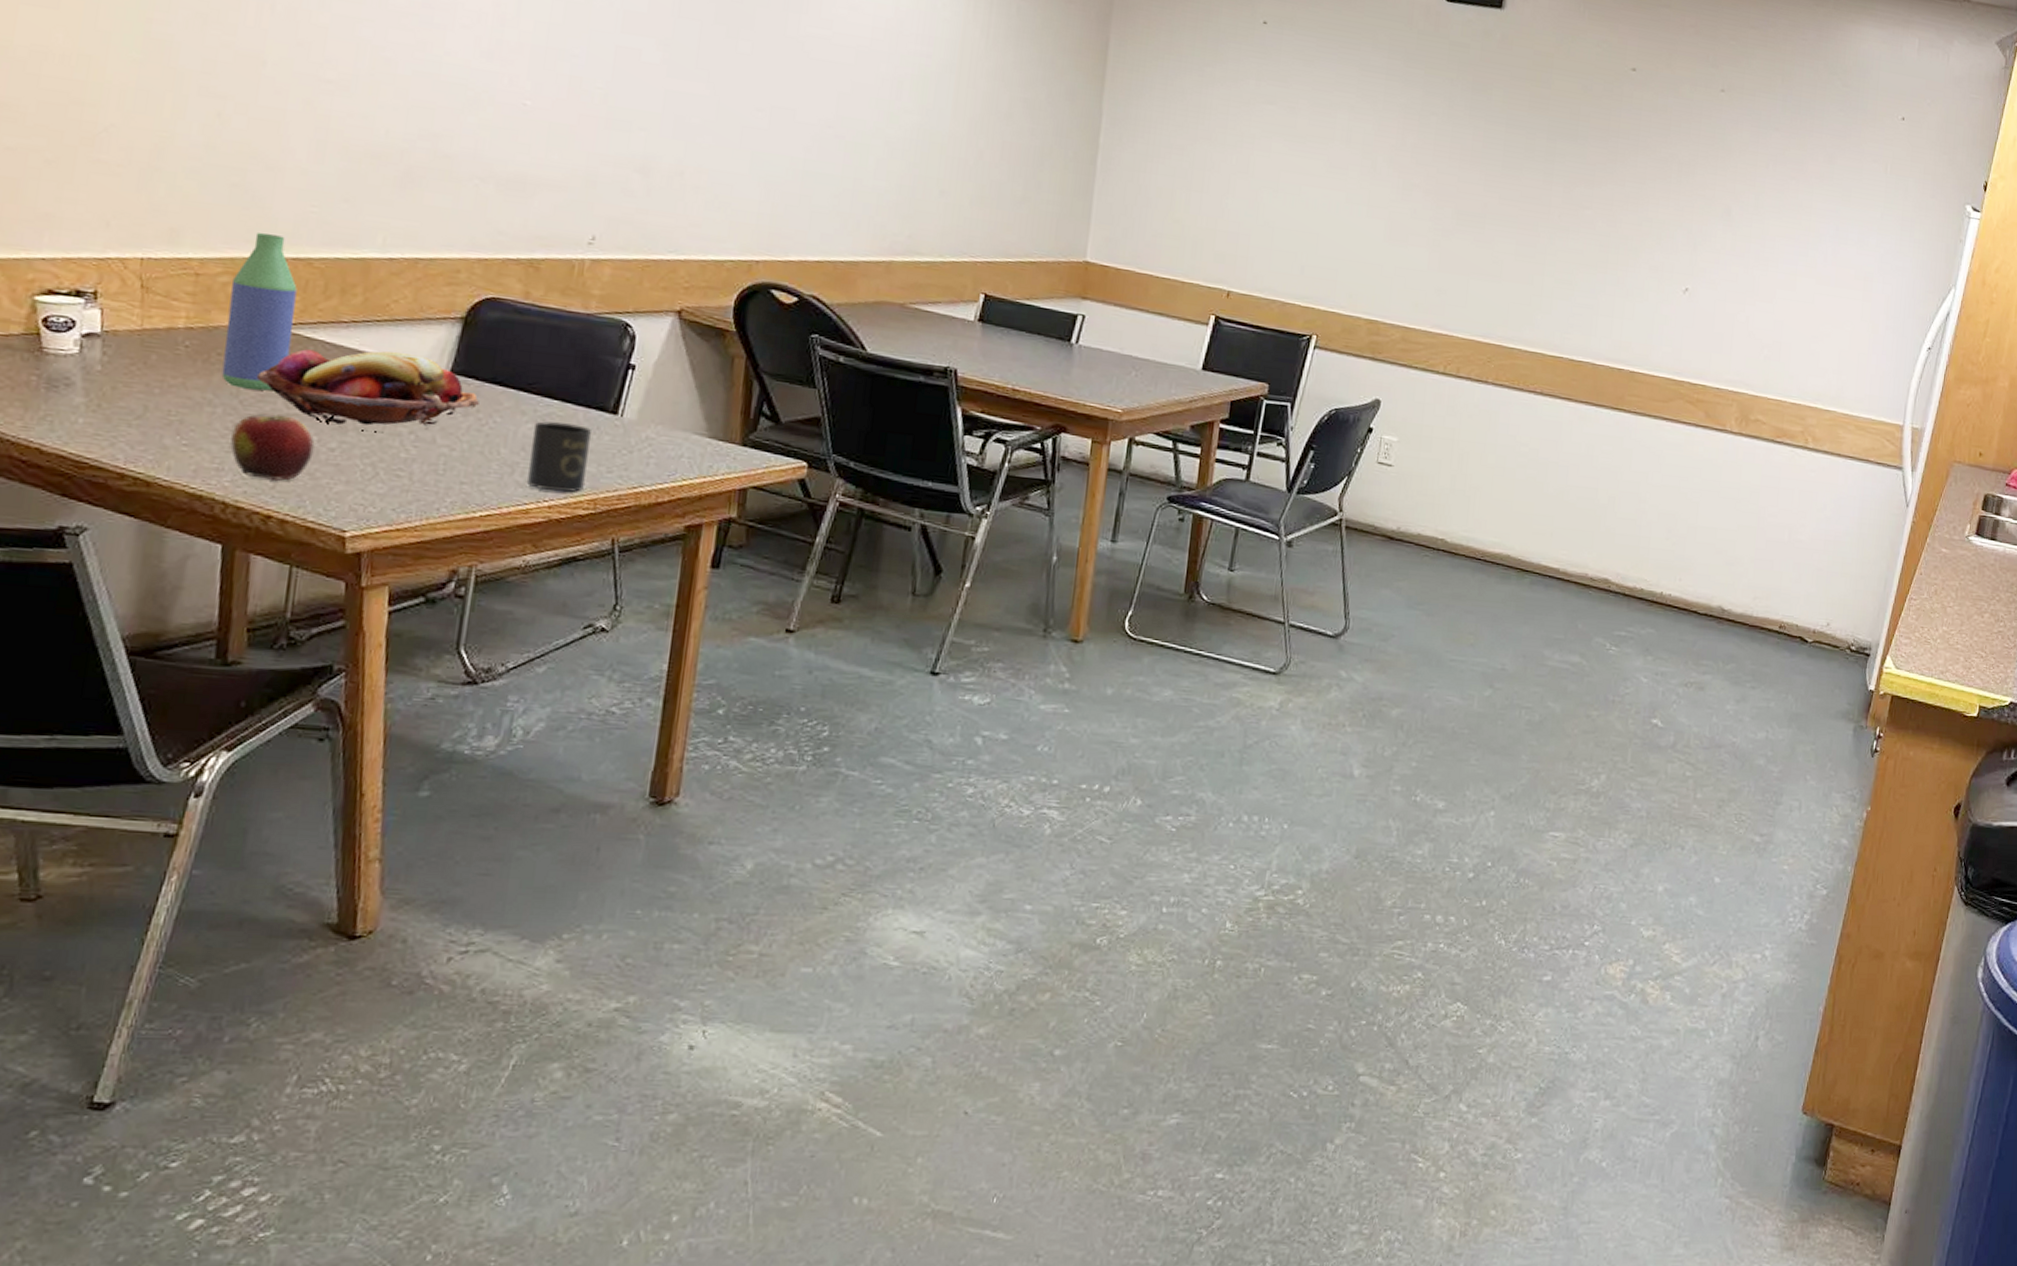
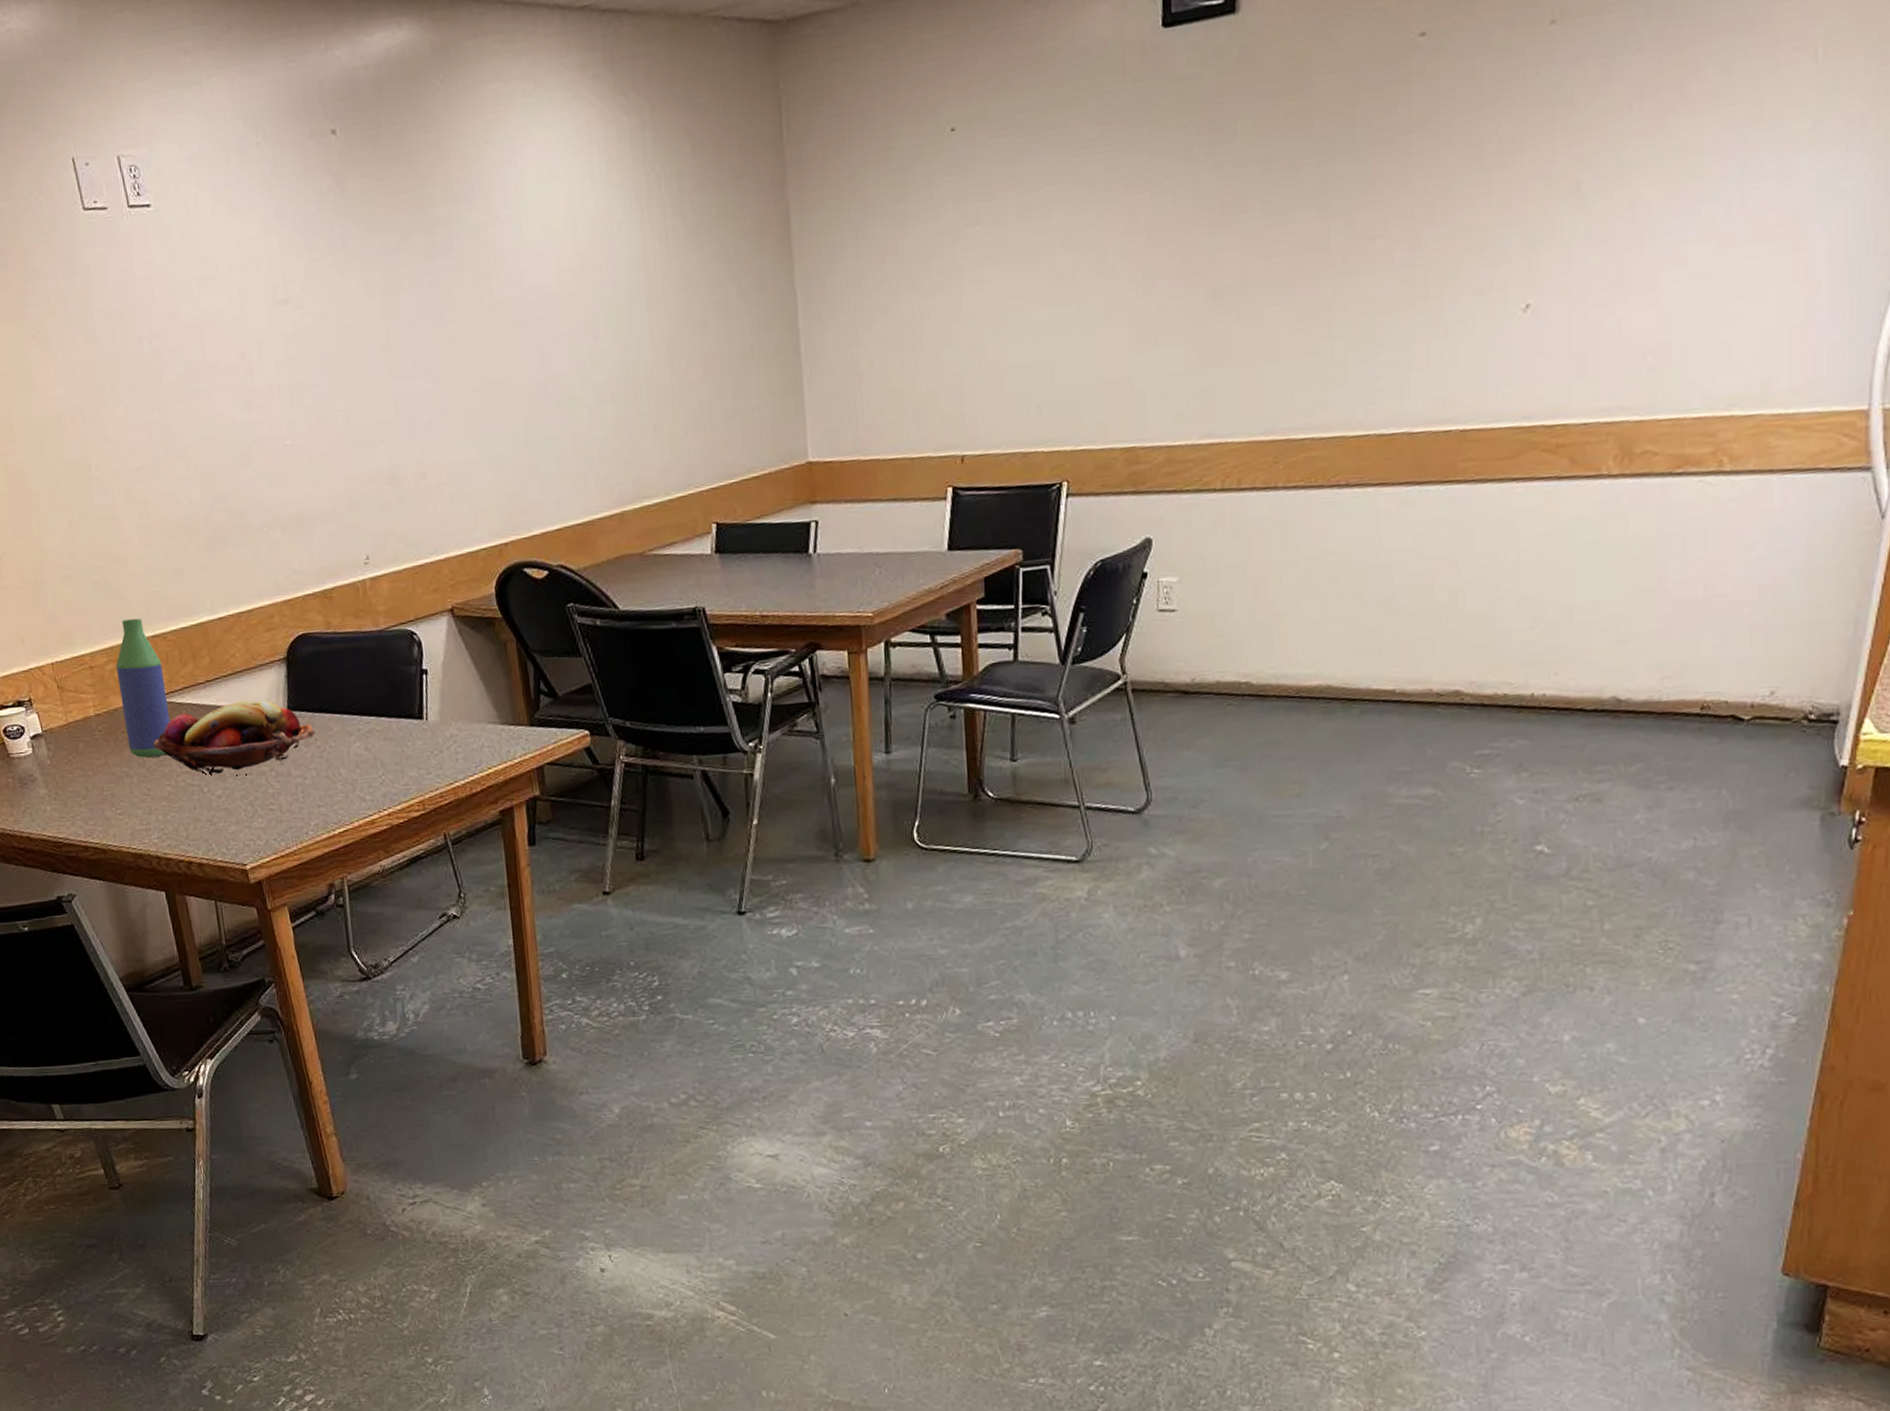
apple: present [230,415,314,481] -> none [148,775,208,832]
mug: present [526,421,591,492] -> none [361,735,412,801]

